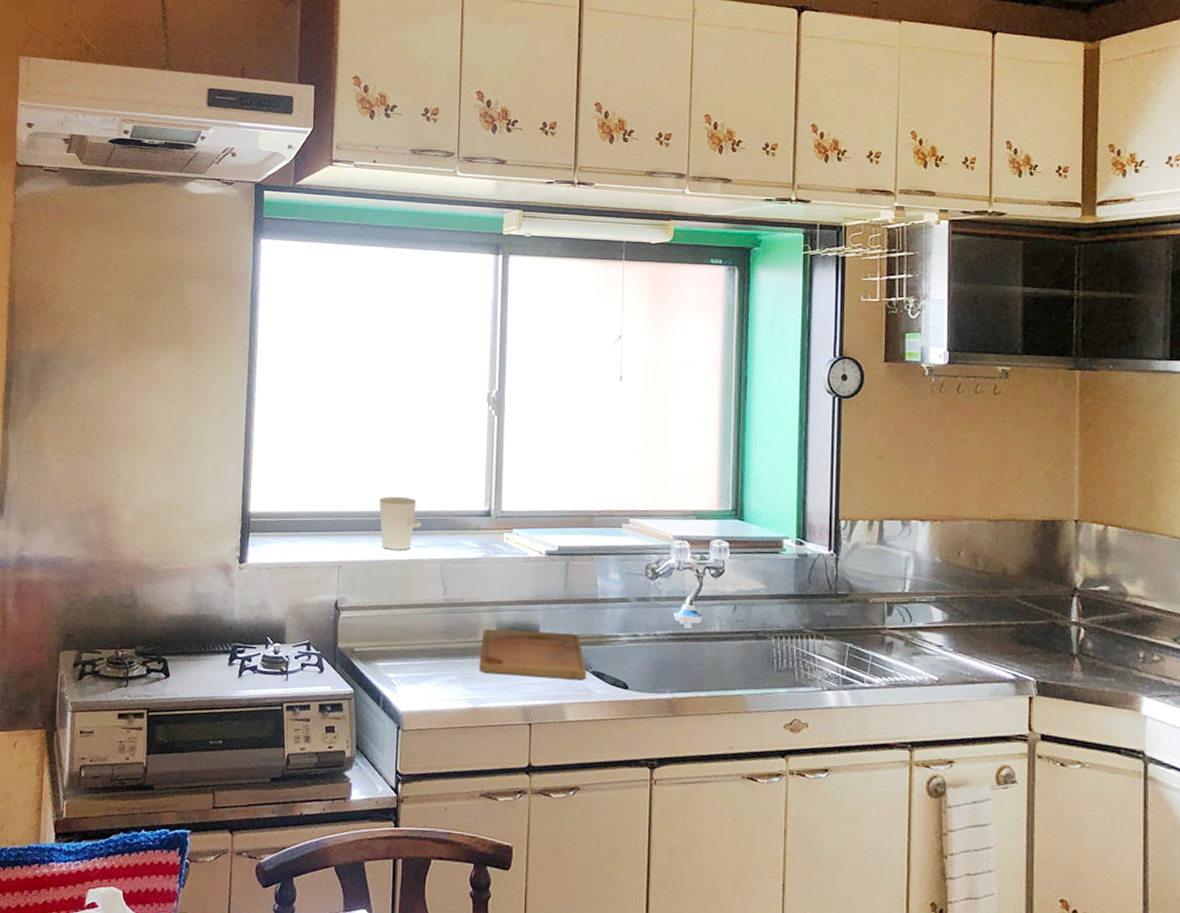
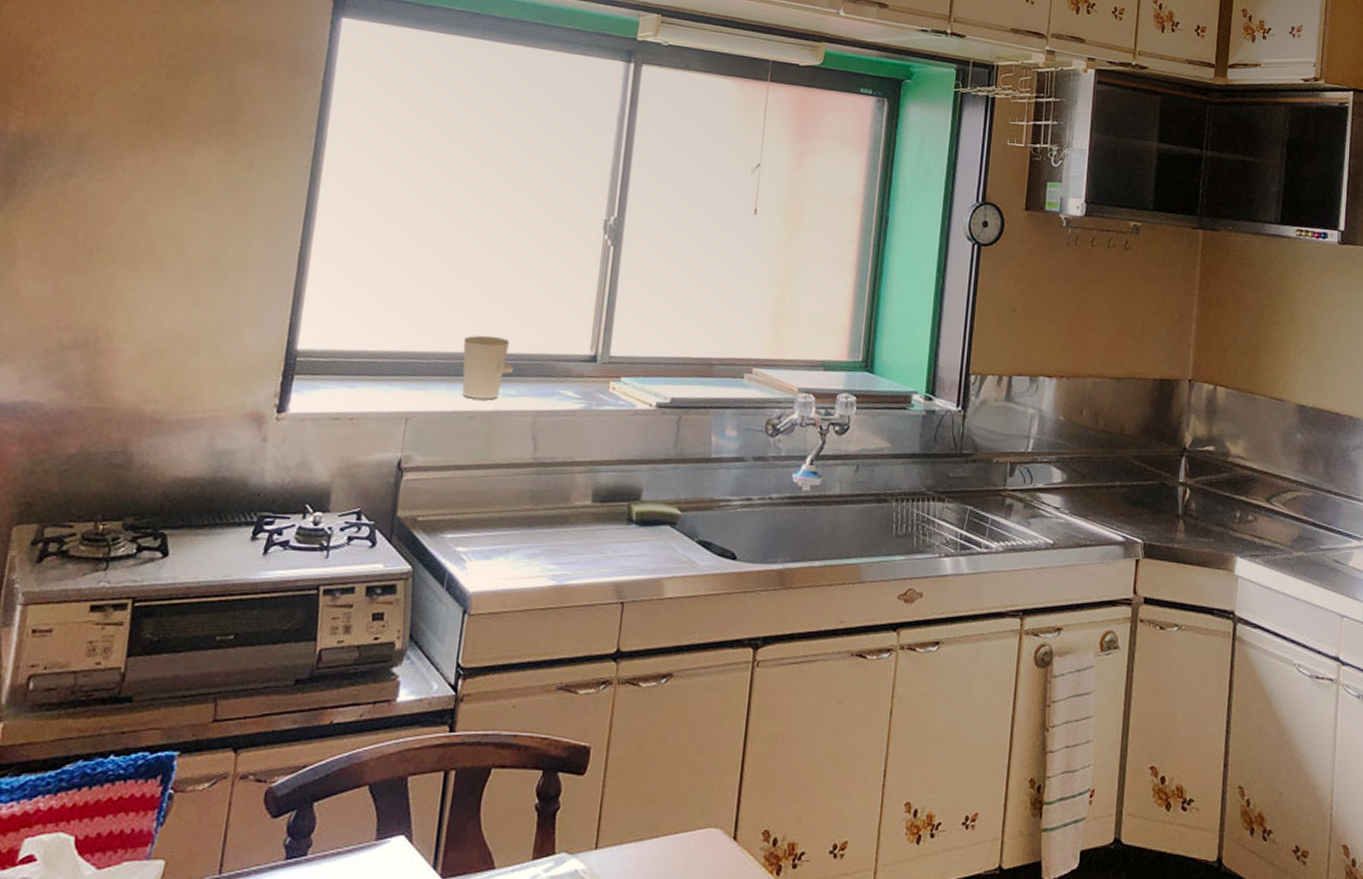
cutting board: present [479,628,586,680] -> none [568,492,692,550]

